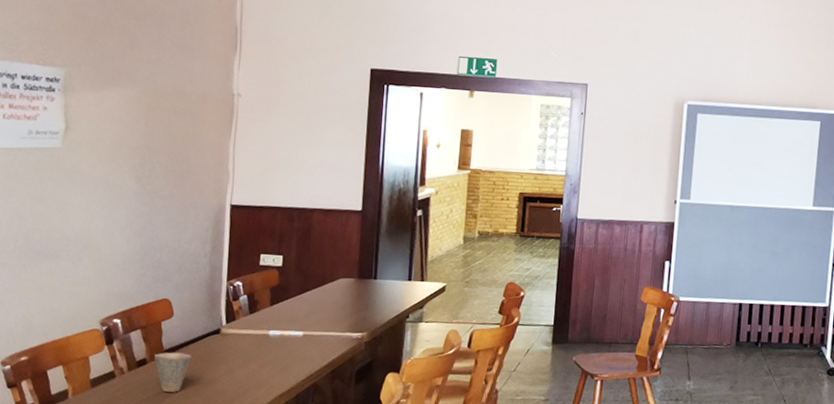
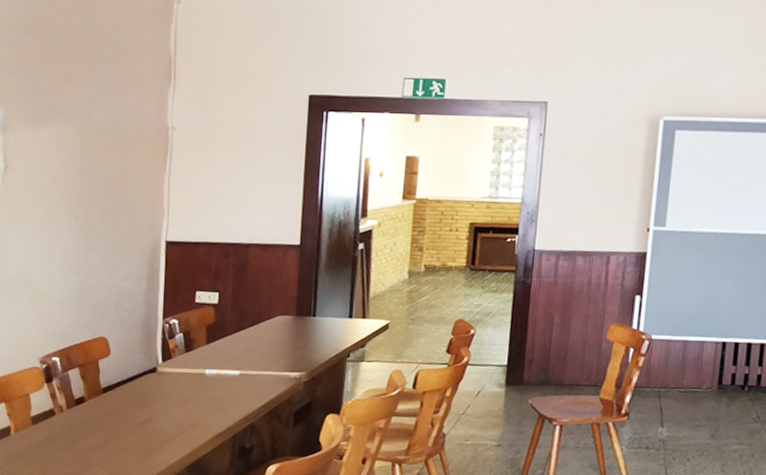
cup: present [154,352,191,392] -> none [92,390,128,431]

